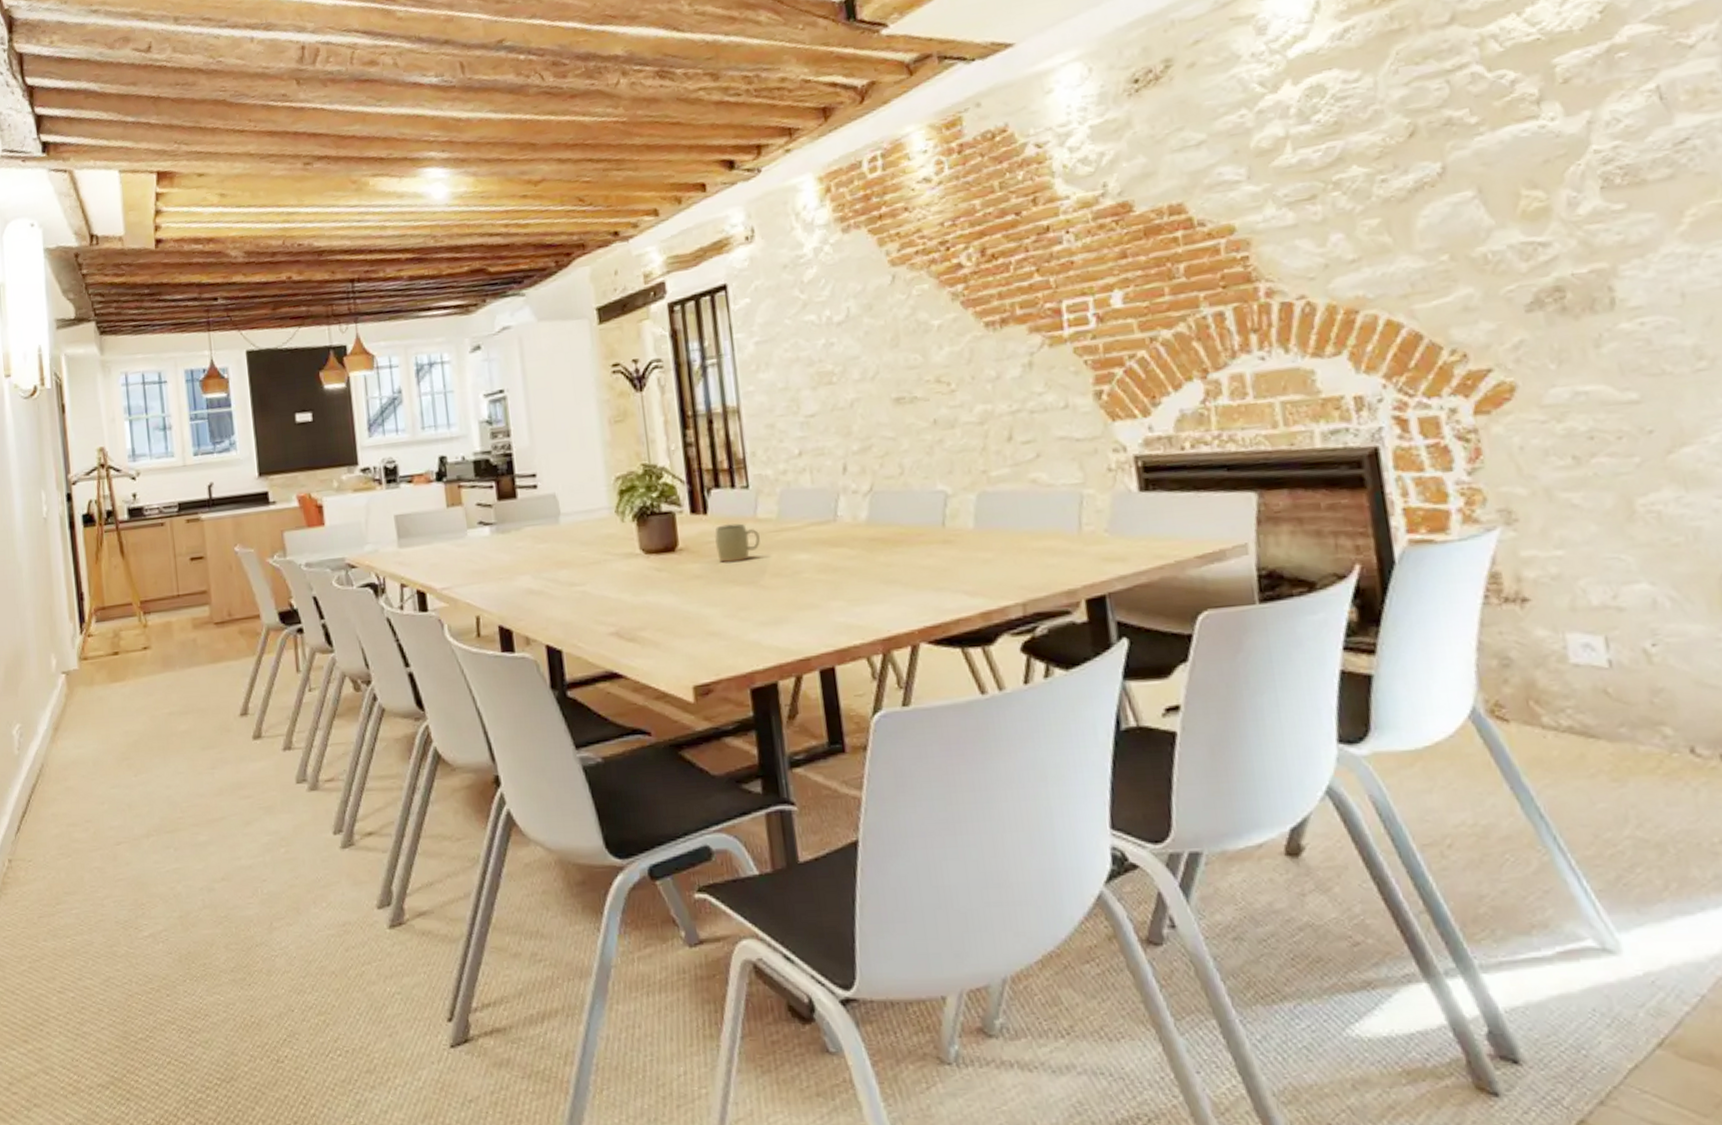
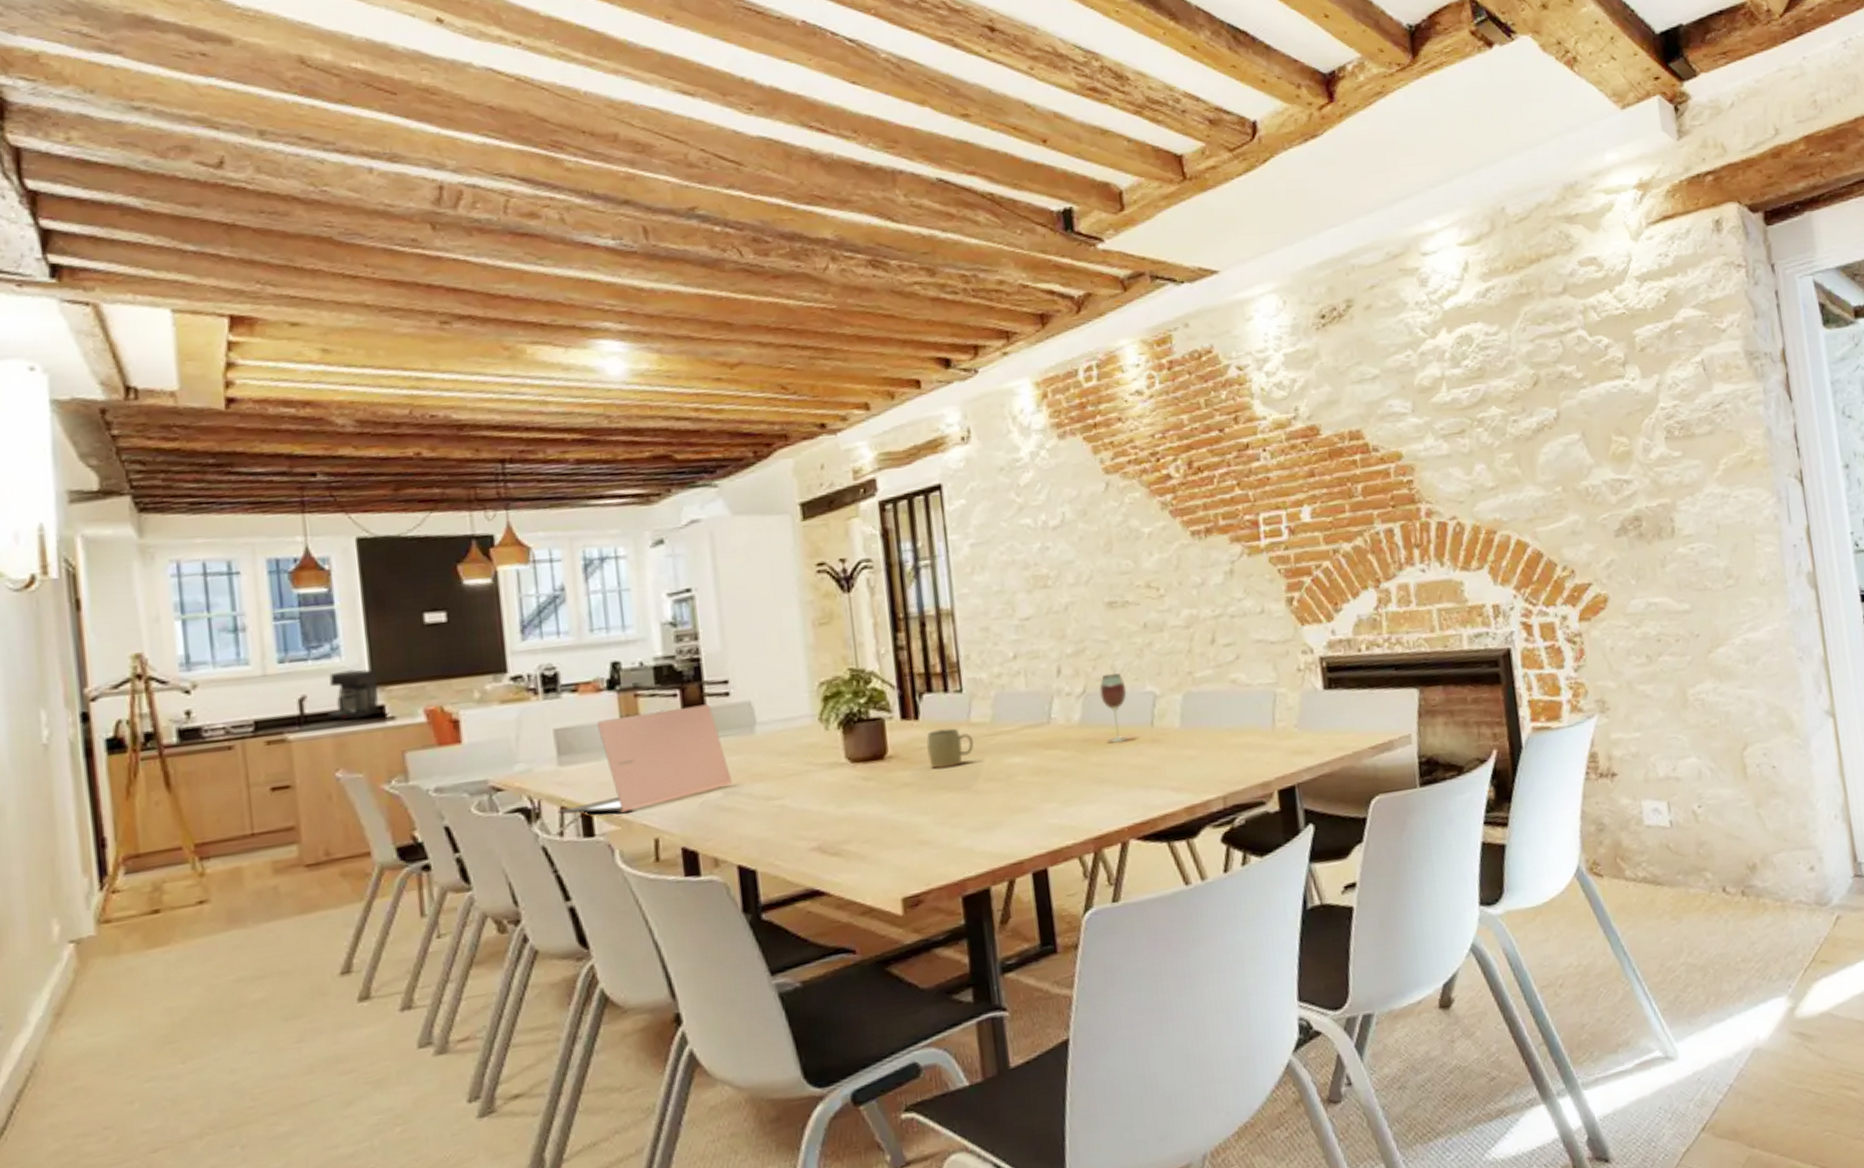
coffee maker: none [228,461,264,504] -> present [328,669,379,720]
laptop: none [398,495,541,591] -> present [557,704,733,814]
wineglass: none [886,471,918,543] -> present [1099,673,1128,744]

